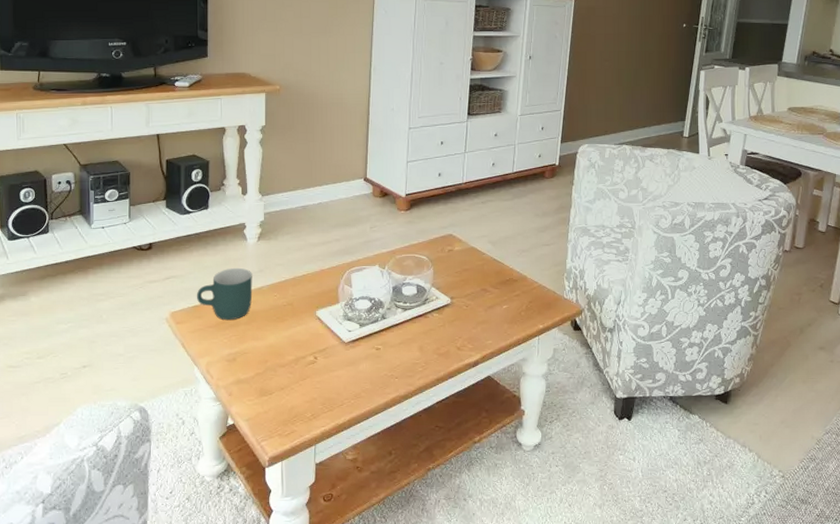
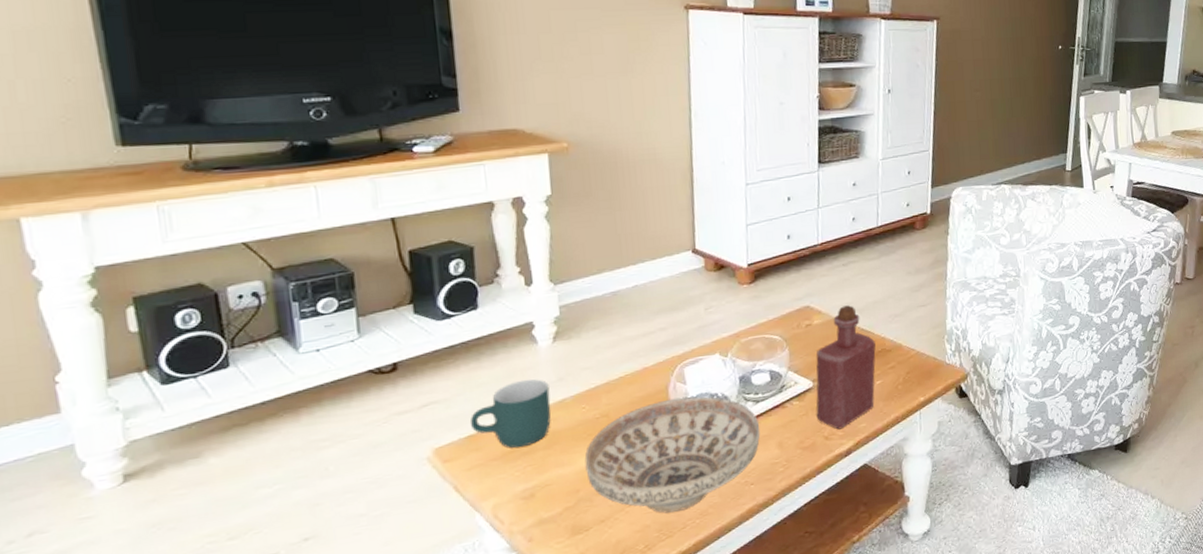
decorative bowl: none [273,297,406,391] -> present [584,396,761,514]
bottle: none [452,237,504,343] -> present [816,305,876,430]

